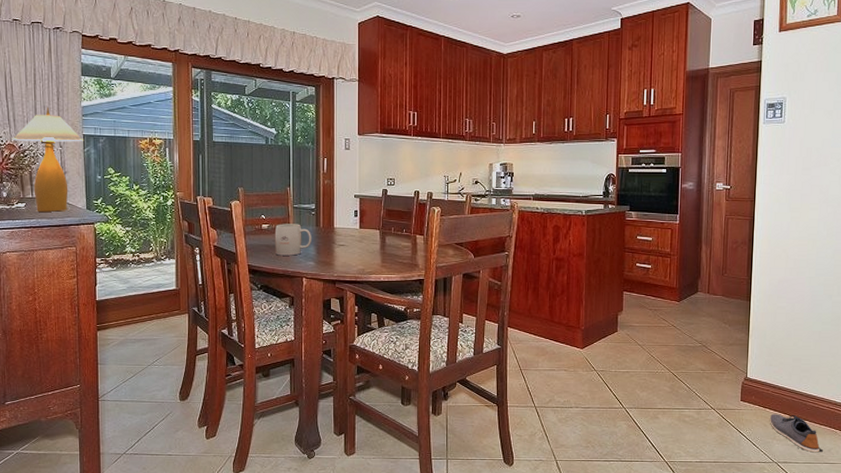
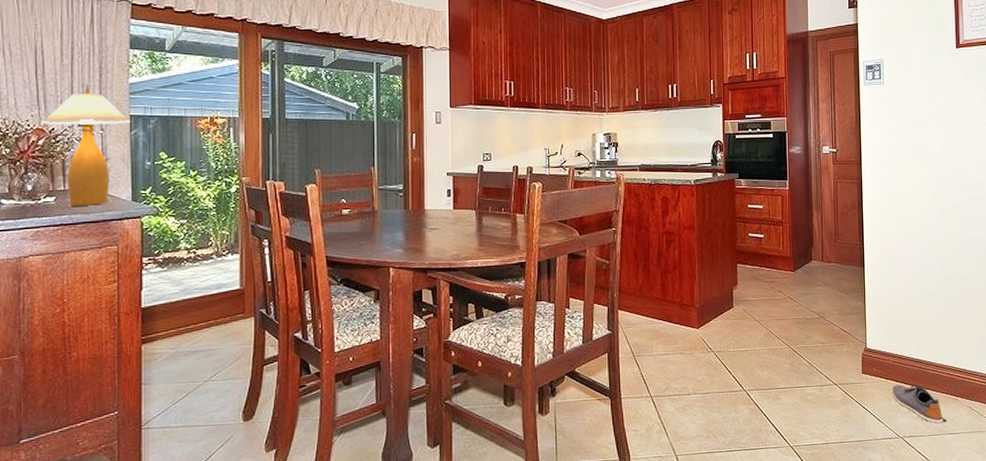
mug: present [274,224,313,256] -> none [357,207,400,244]

